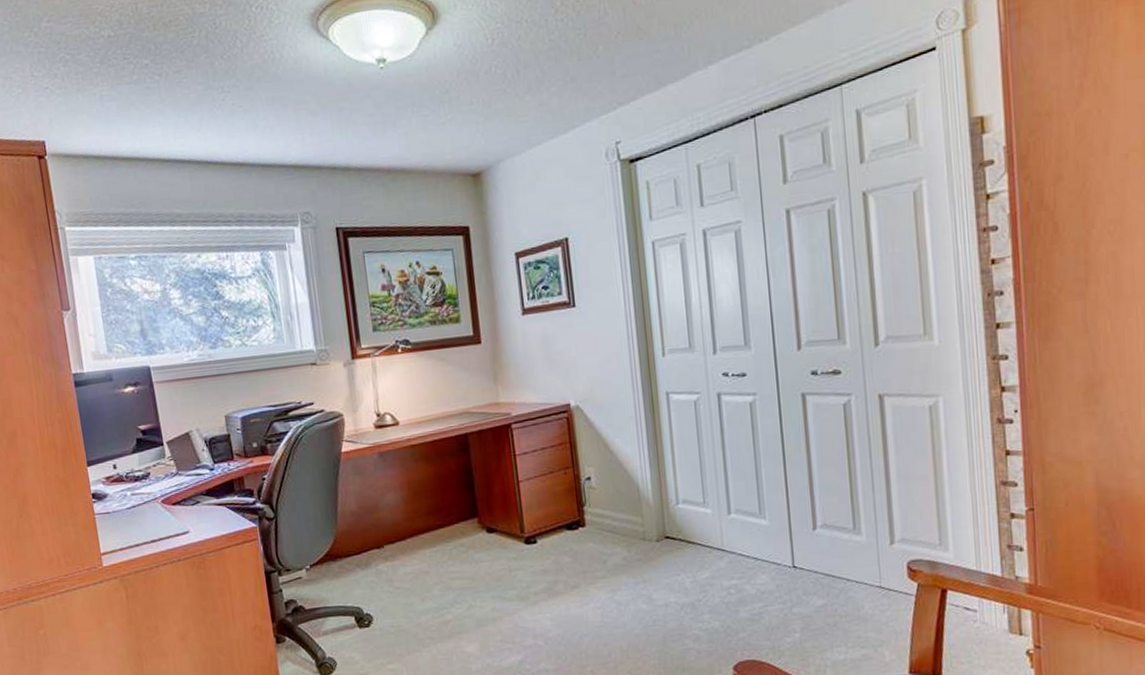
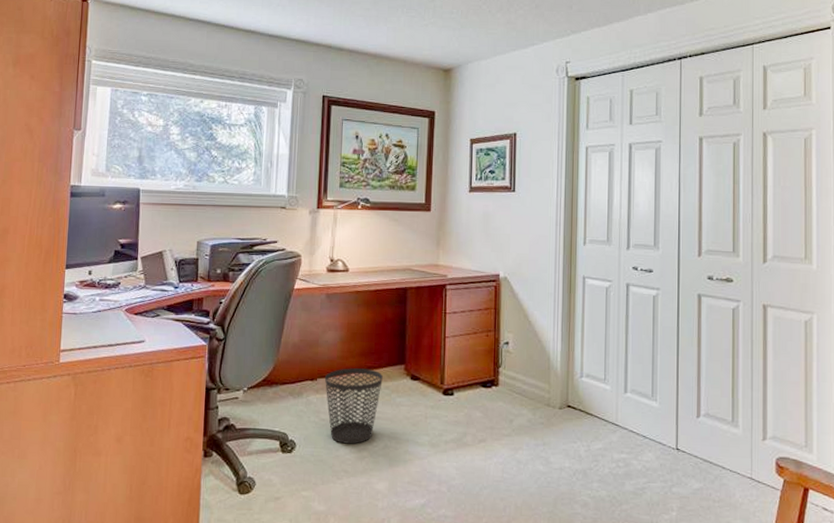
wastebasket: none [391,527,457,610] -> present [324,368,383,444]

